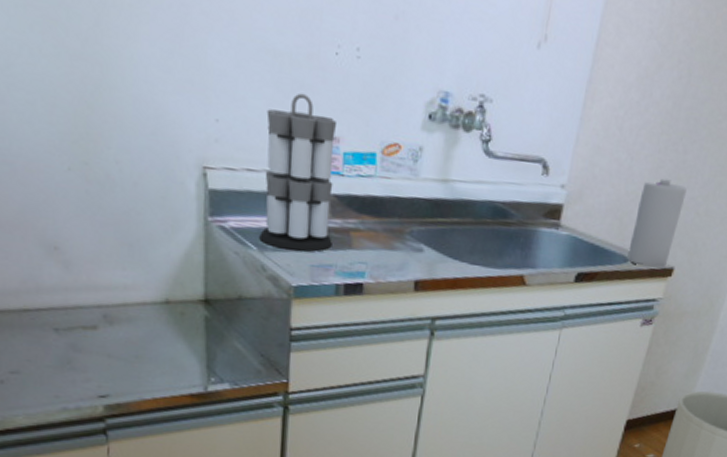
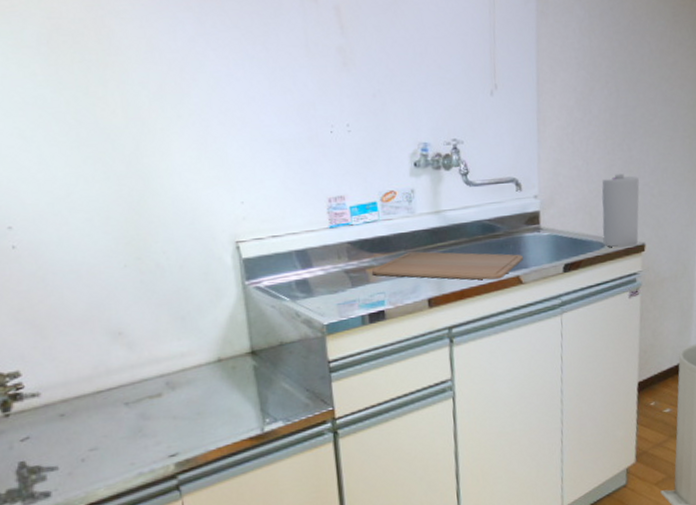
spice rack: present [259,93,338,252] -> none [282,167,353,296]
chopping board: none [357,221,534,276] -> present [372,251,524,281]

